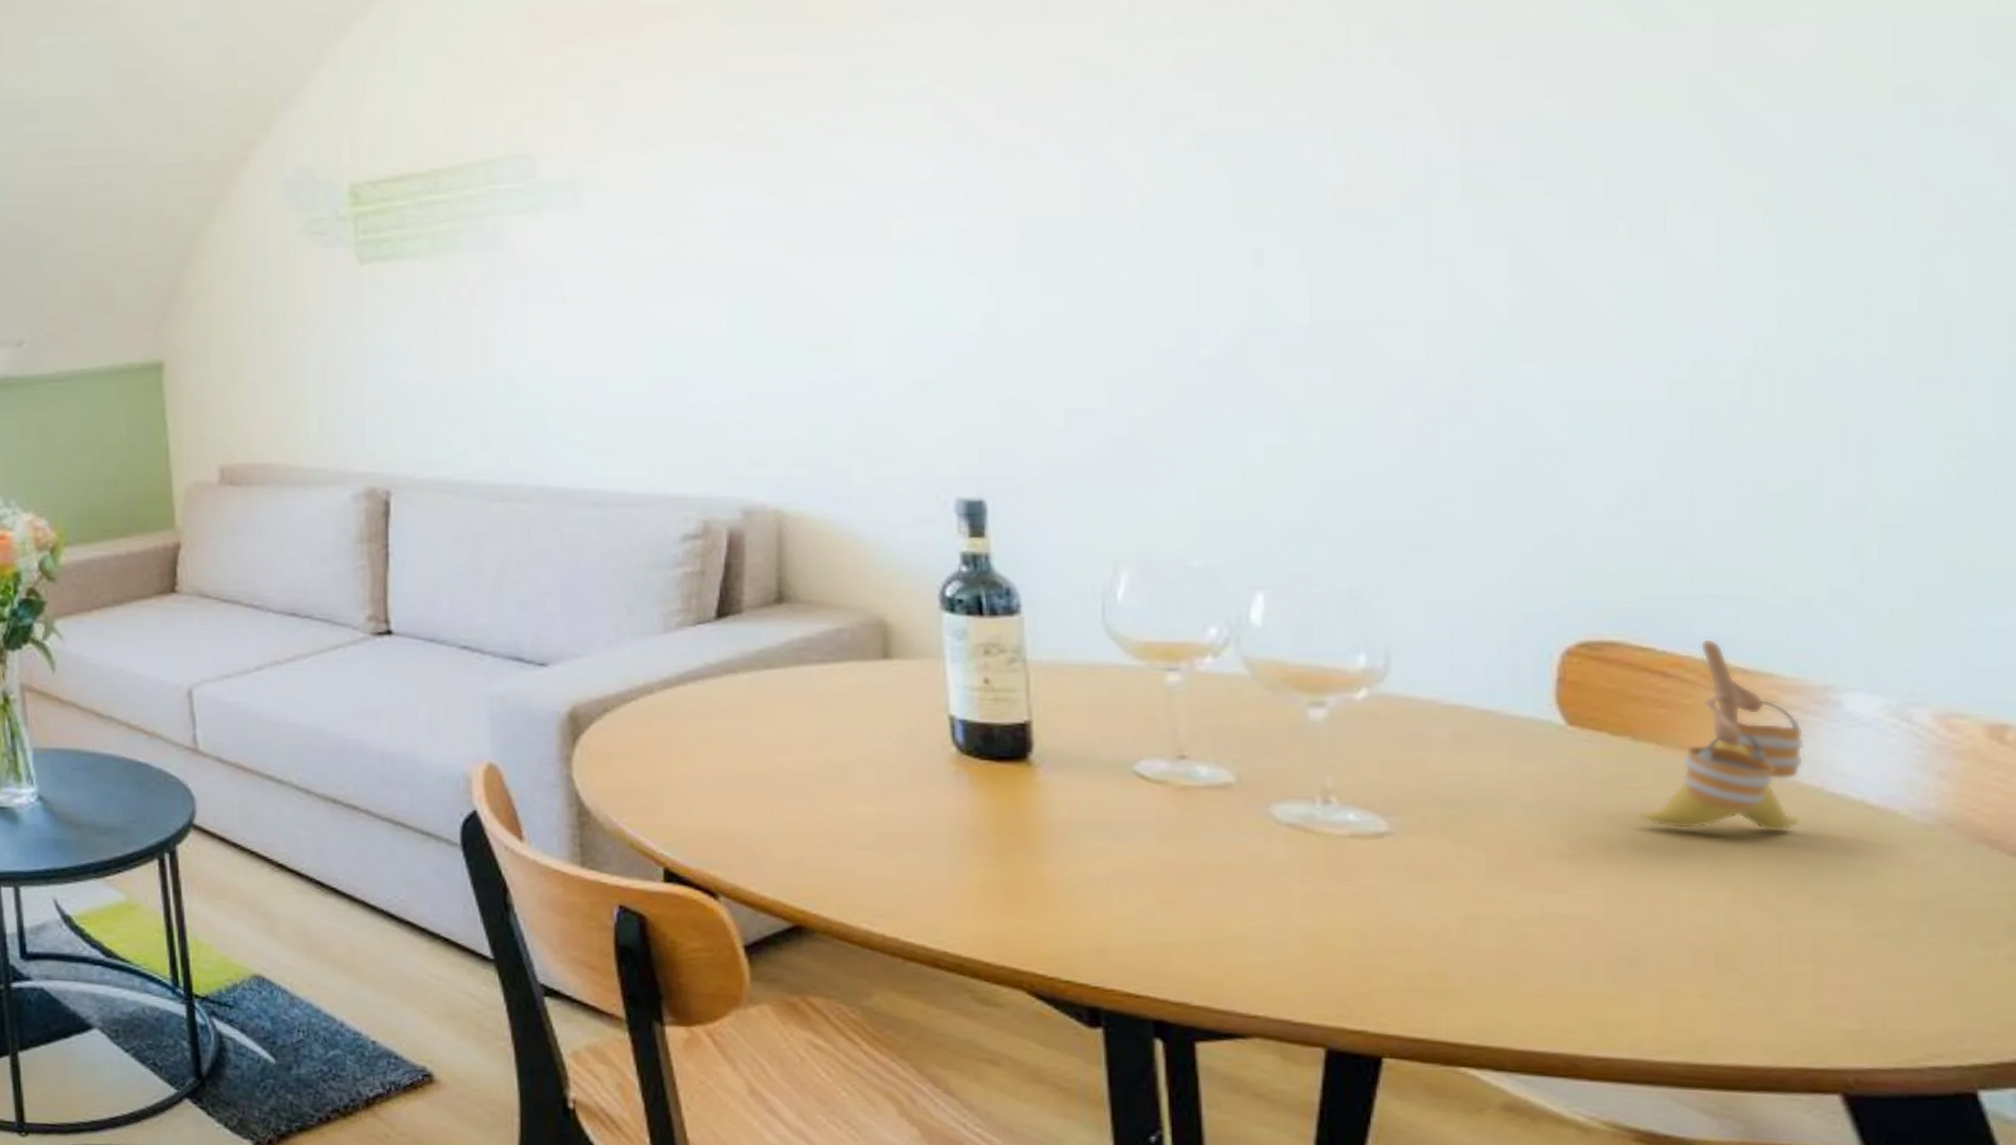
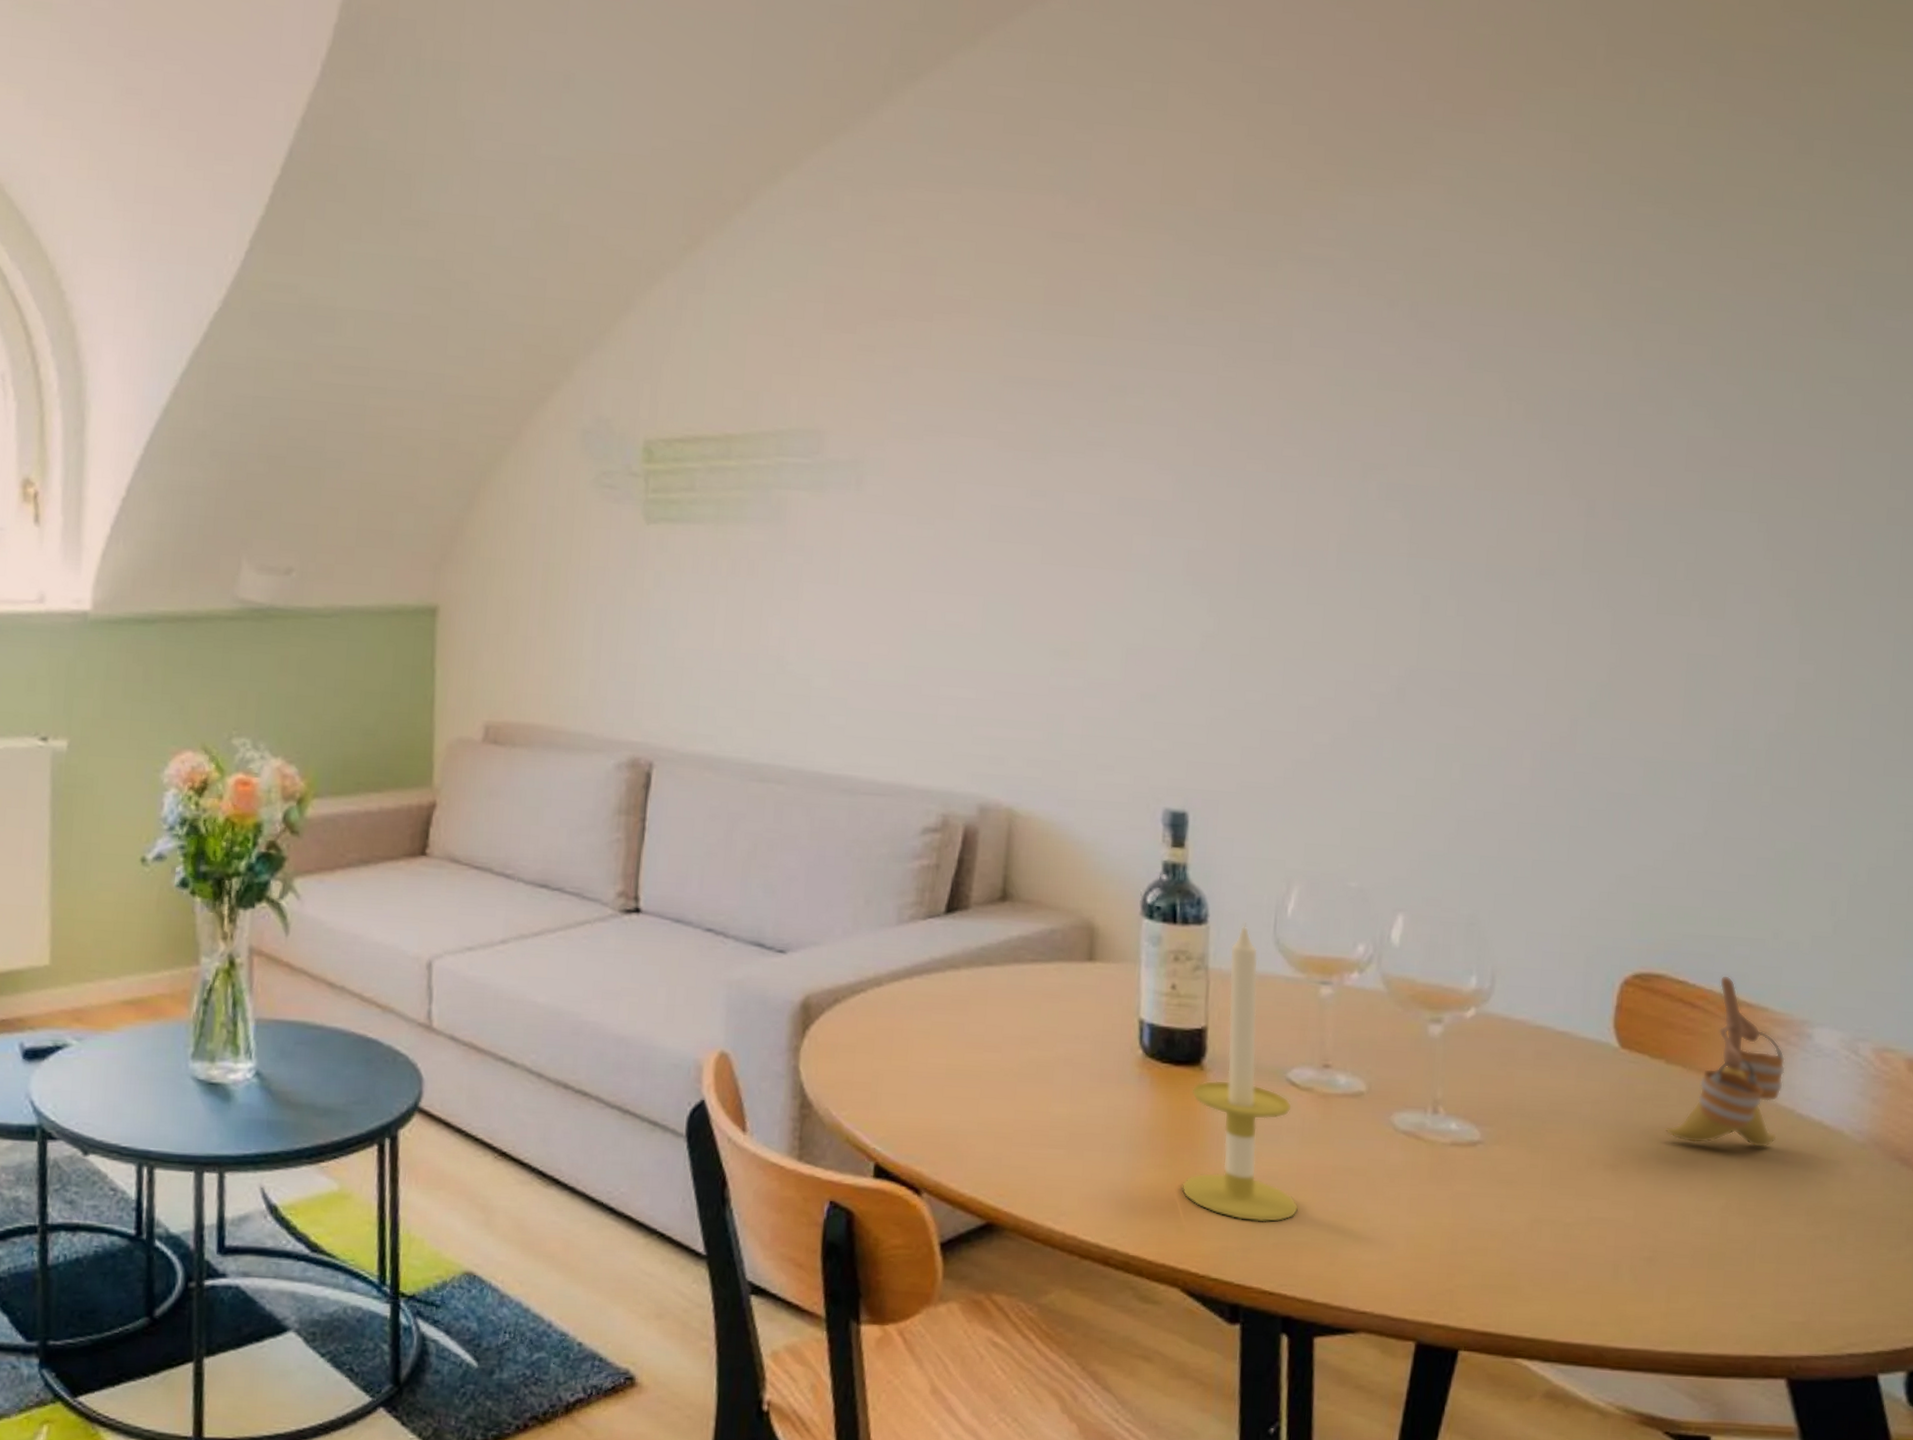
candle: none [1017,609,1163,923] -> present [1181,921,1299,1223]

